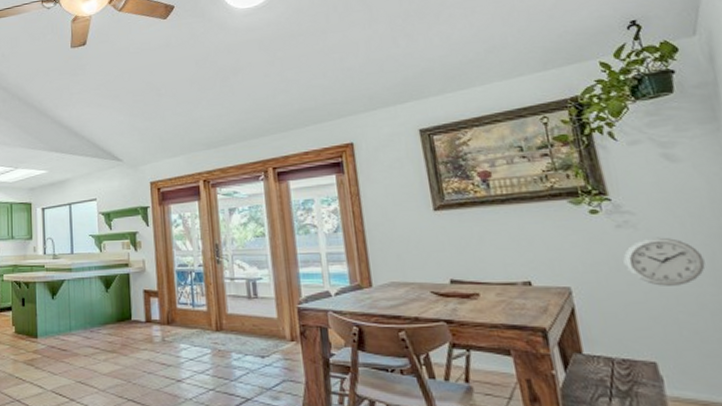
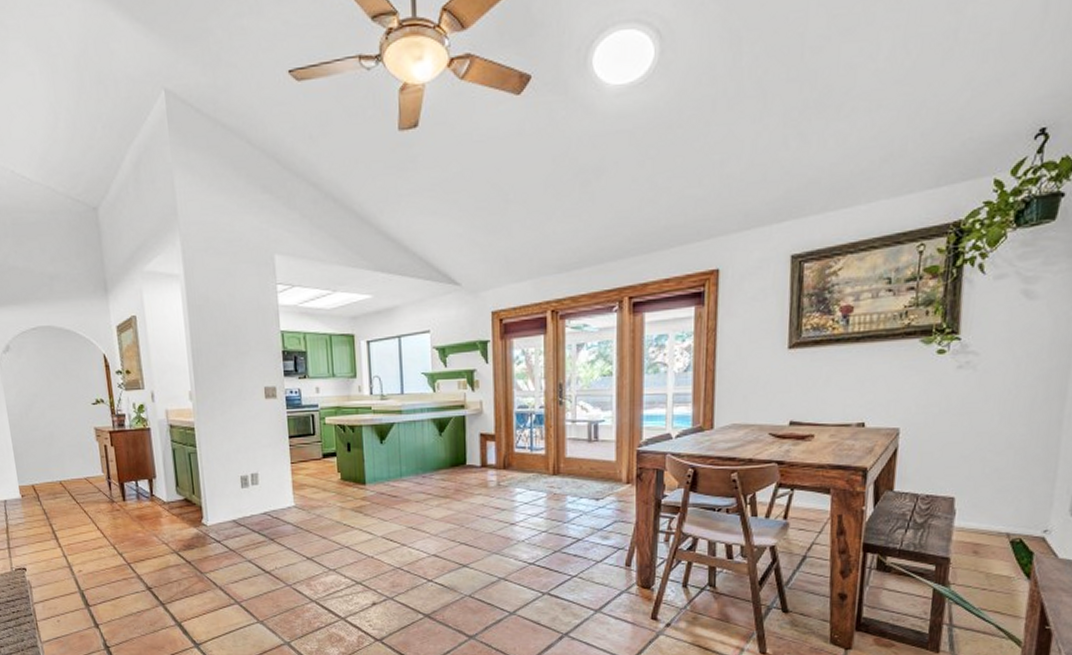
wall clock: present [623,237,706,286] -> none [954,378,1026,427]

